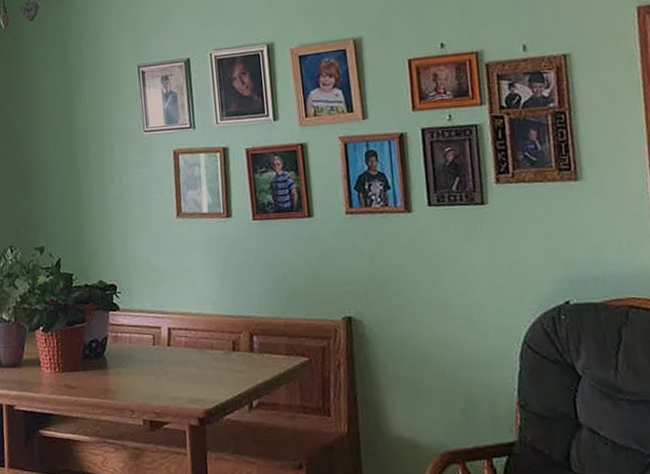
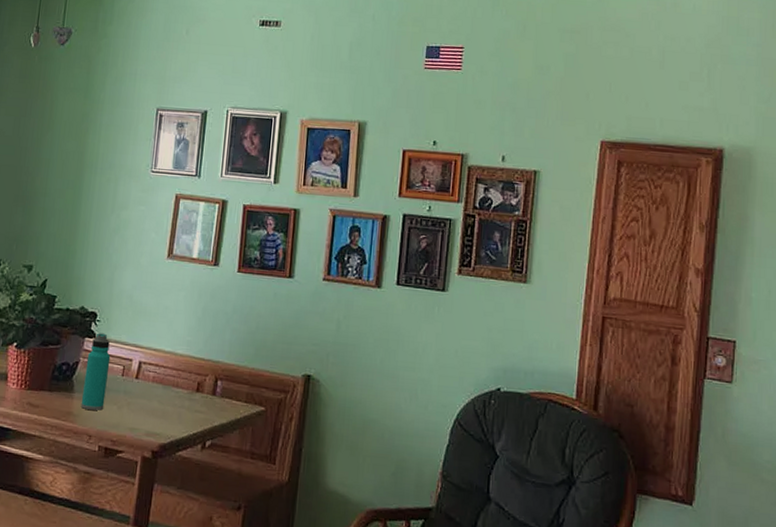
water bottle: none [114,304,141,384] -> present [80,333,111,411]

